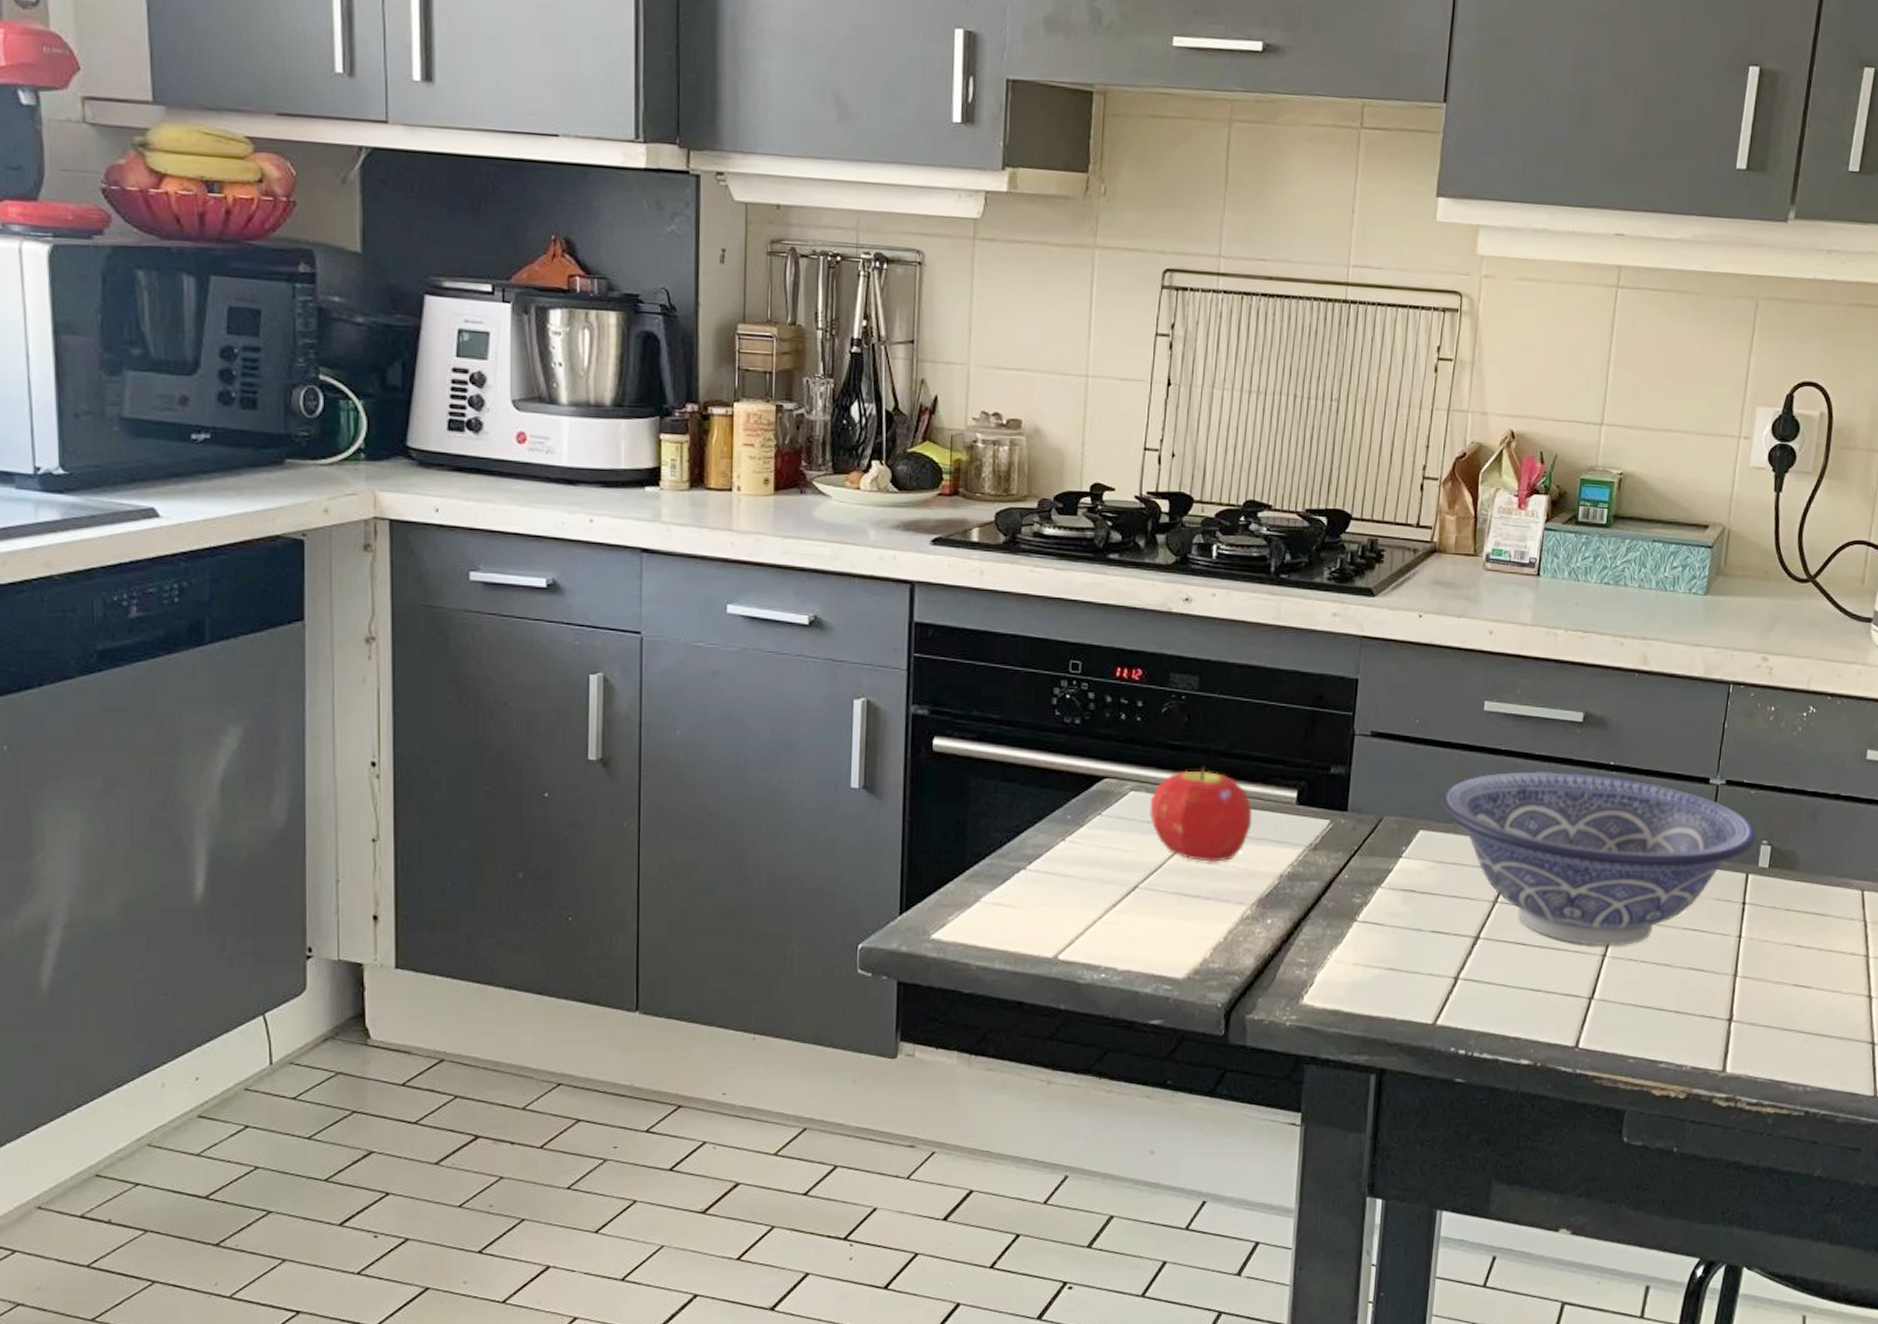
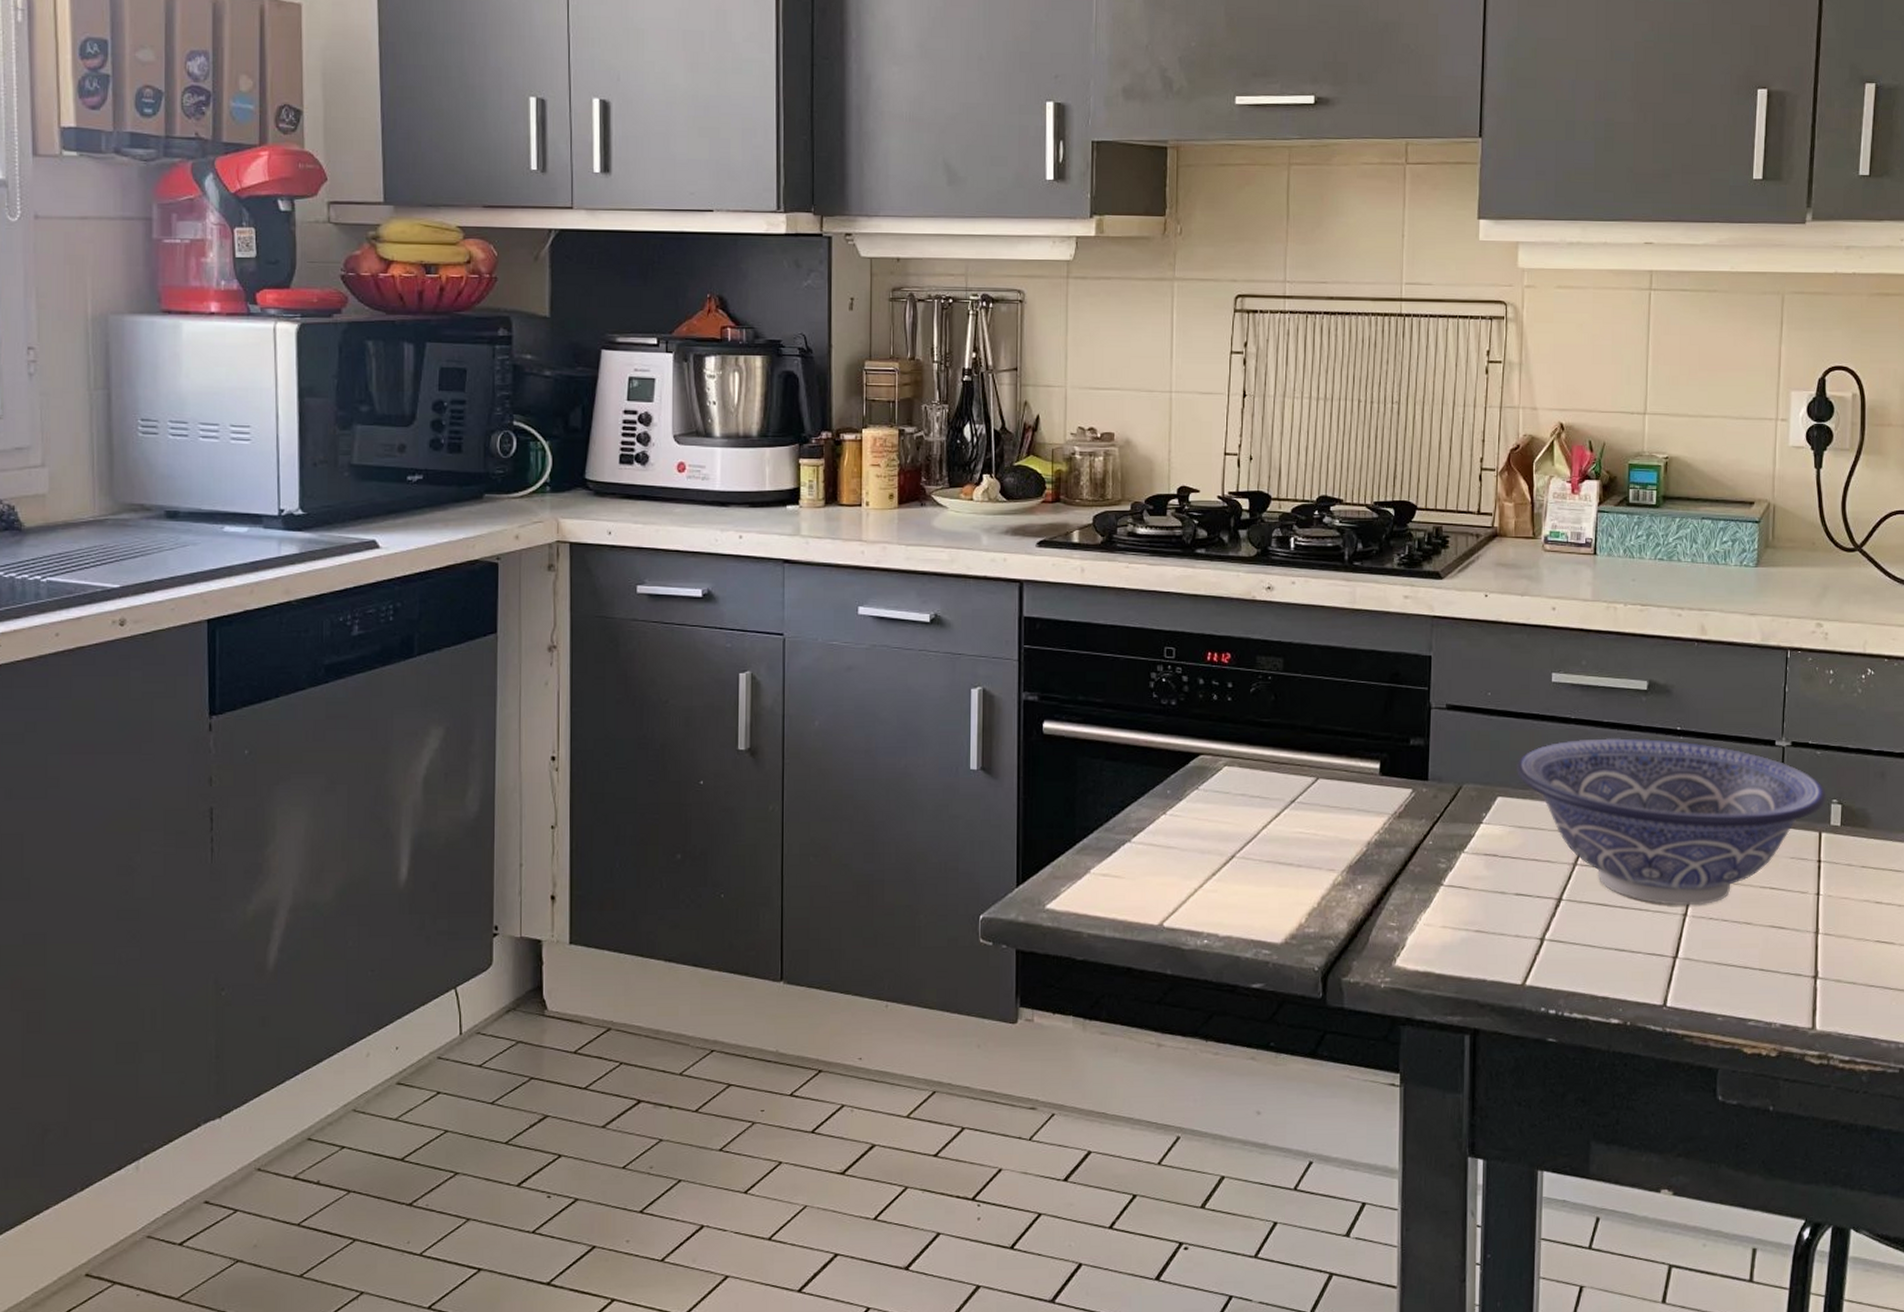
fruit: present [1149,766,1252,862] -> none [1243,741,1339,831]

